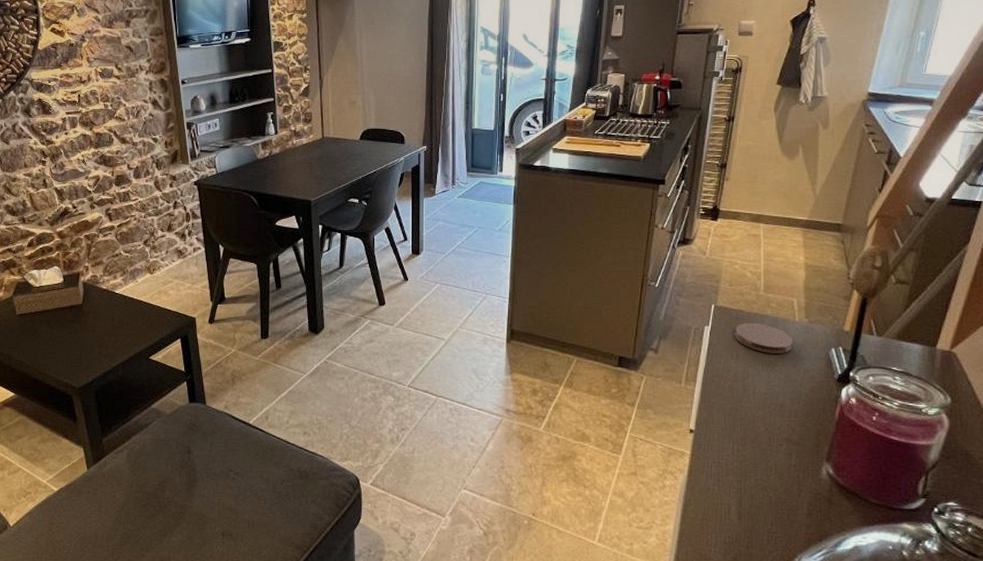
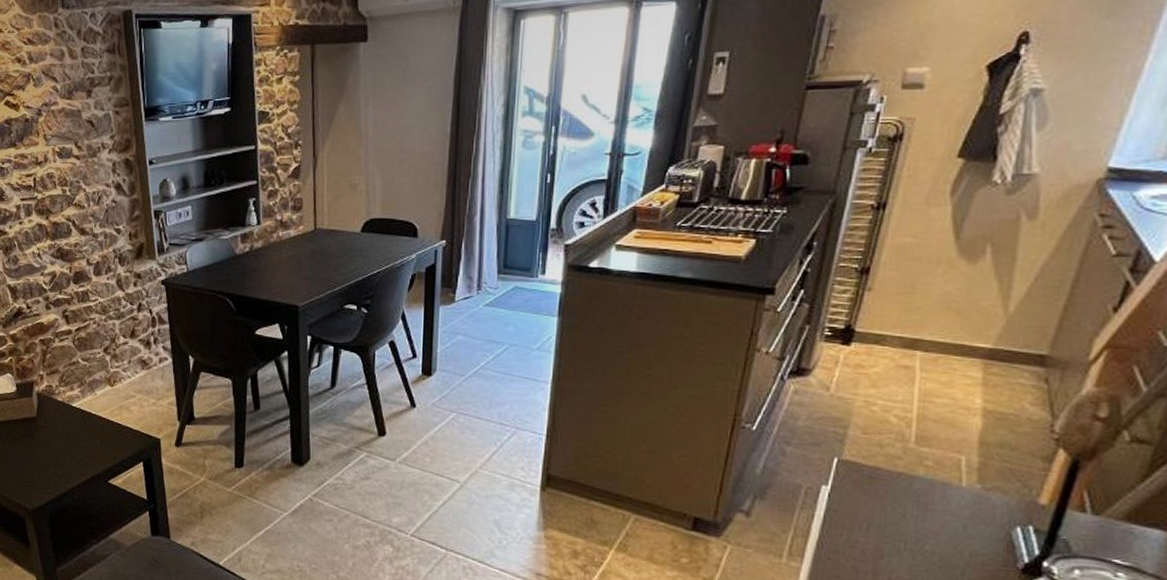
coaster: present [734,322,793,353] -> none [865,484,955,529]

